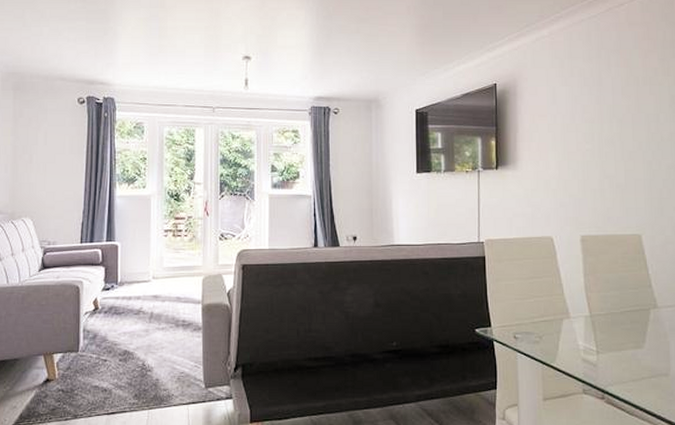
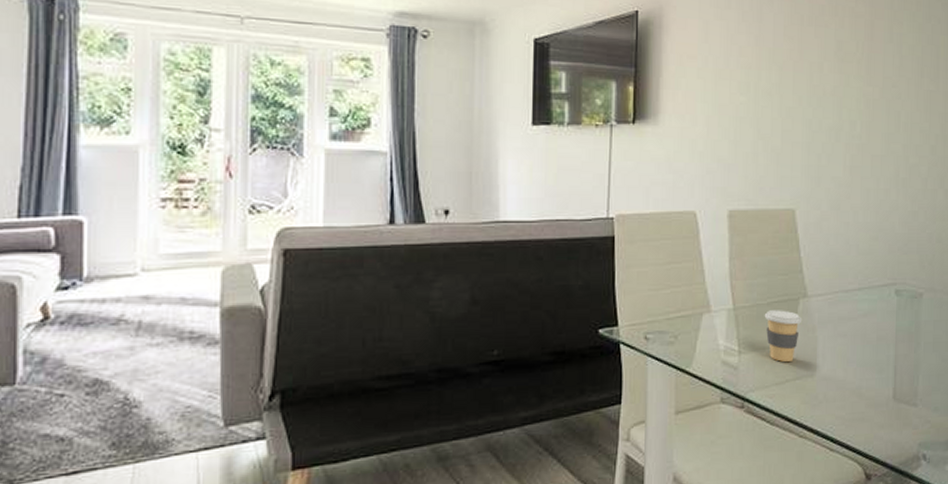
coffee cup: none [618,318,654,363] -> present [764,310,803,363]

